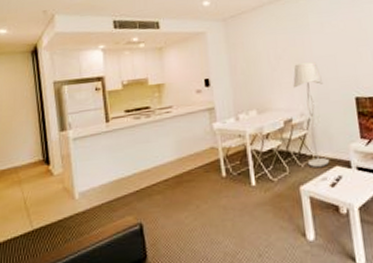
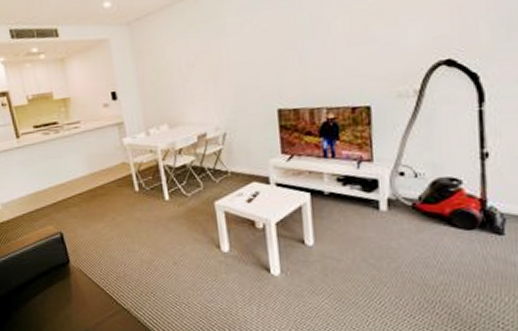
floor lamp: present [293,62,330,168] -> none [207,70,247,184]

